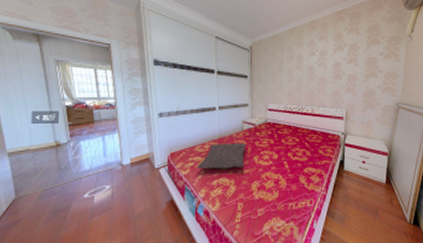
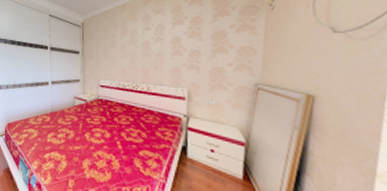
pillow: present [198,143,246,170] -> none [31,117,77,143]

